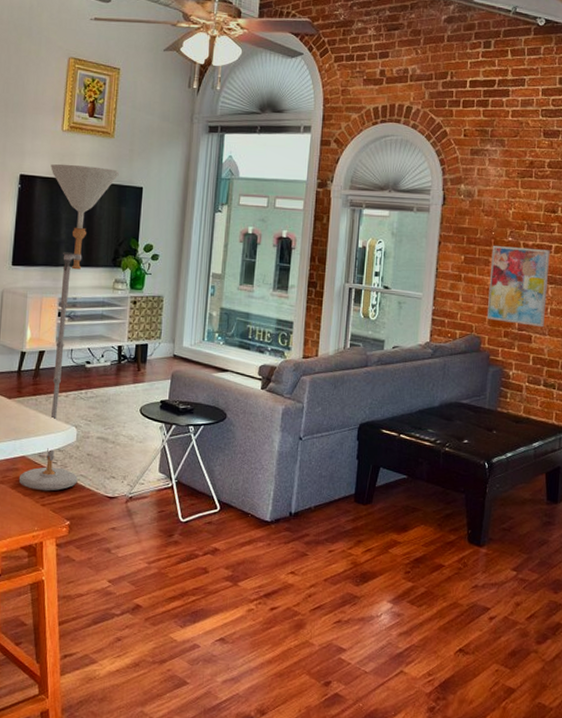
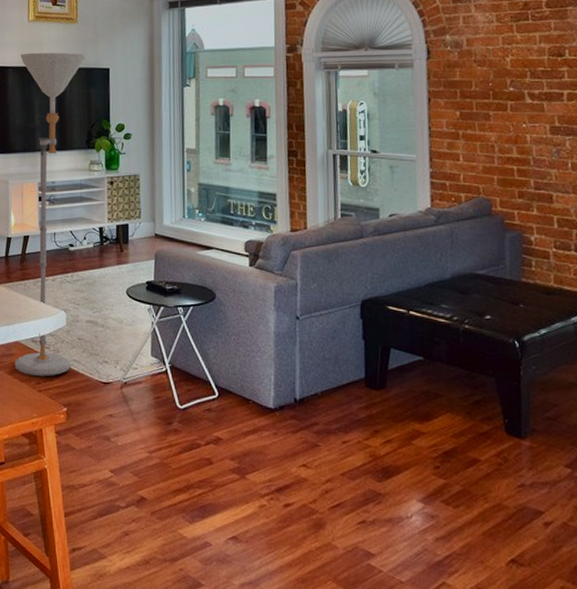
wall art: present [486,245,550,328] -> none [491,97,566,185]

